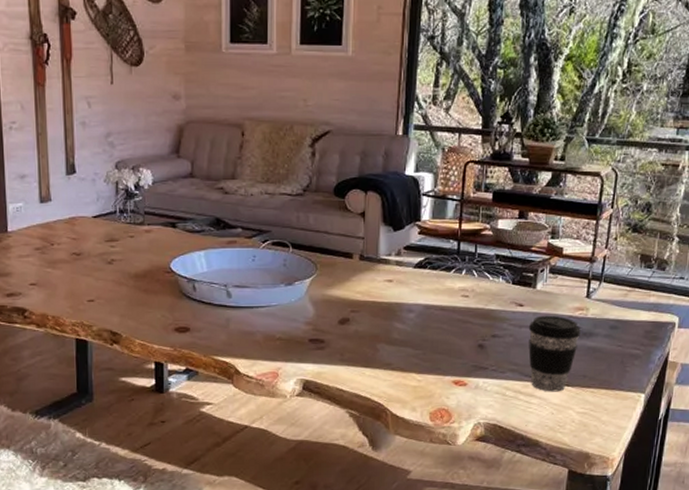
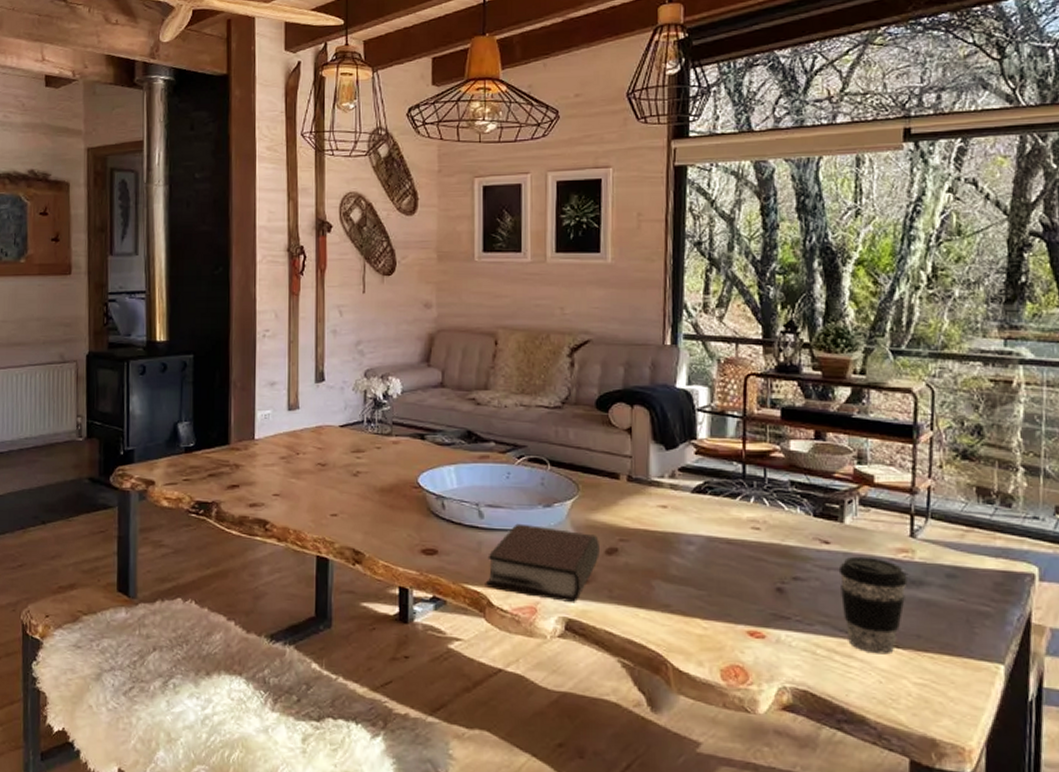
bible: none [233,301,334,367] -> present [485,523,600,604]

